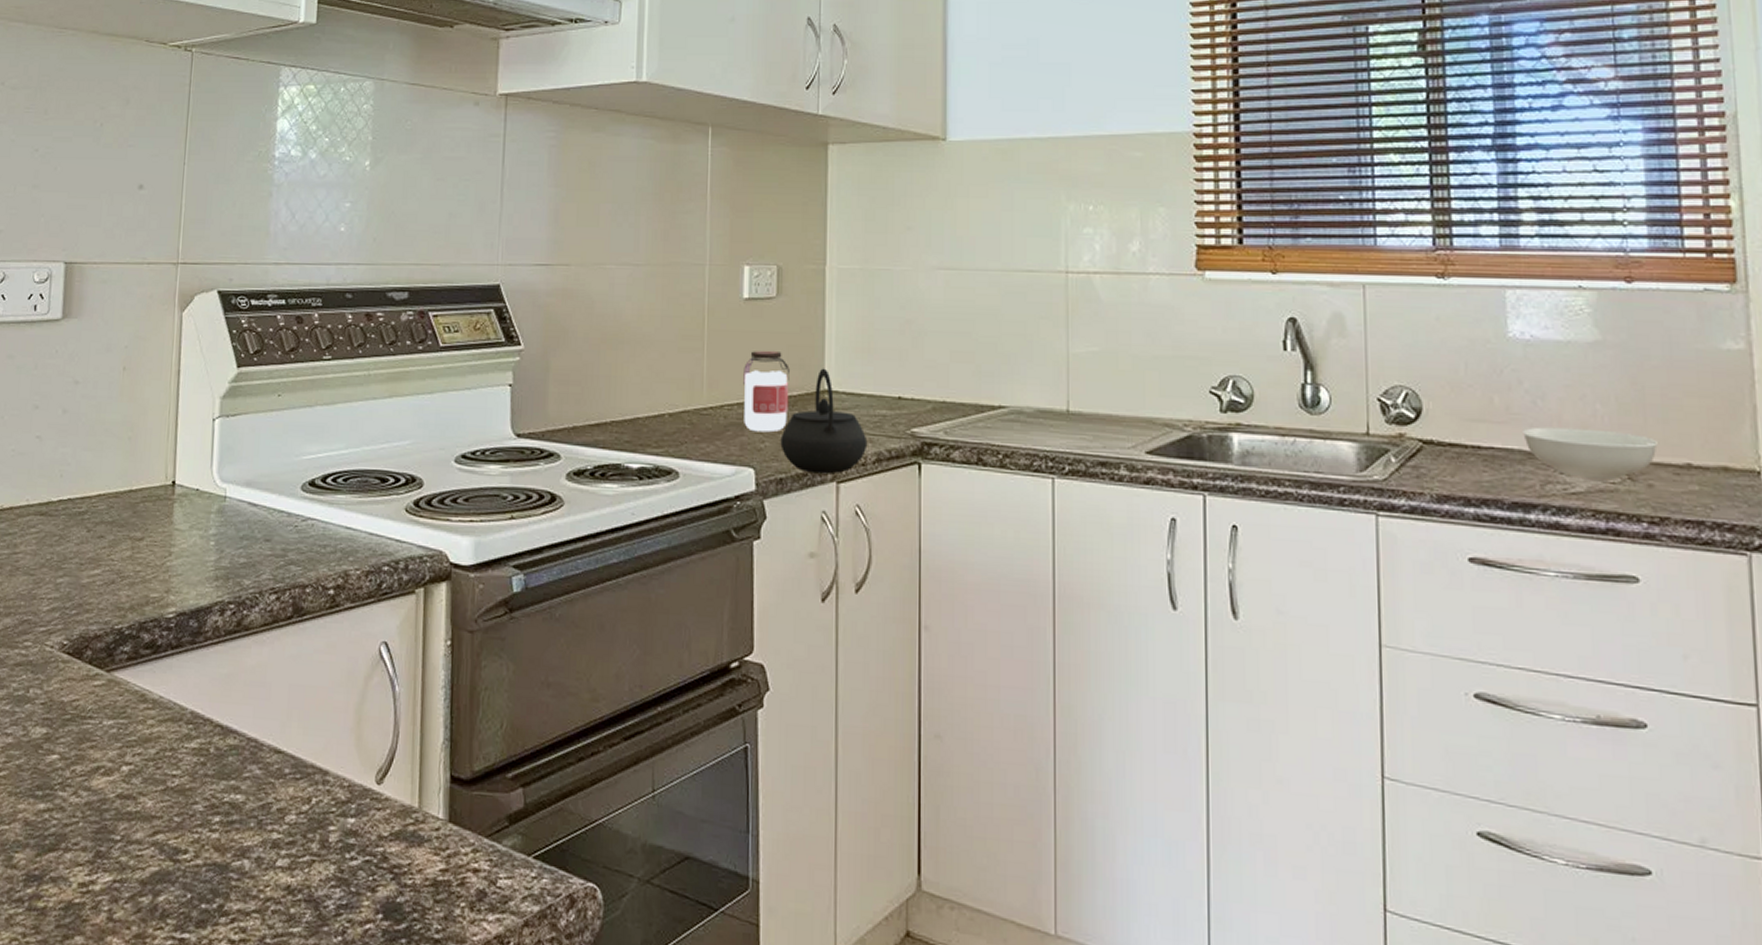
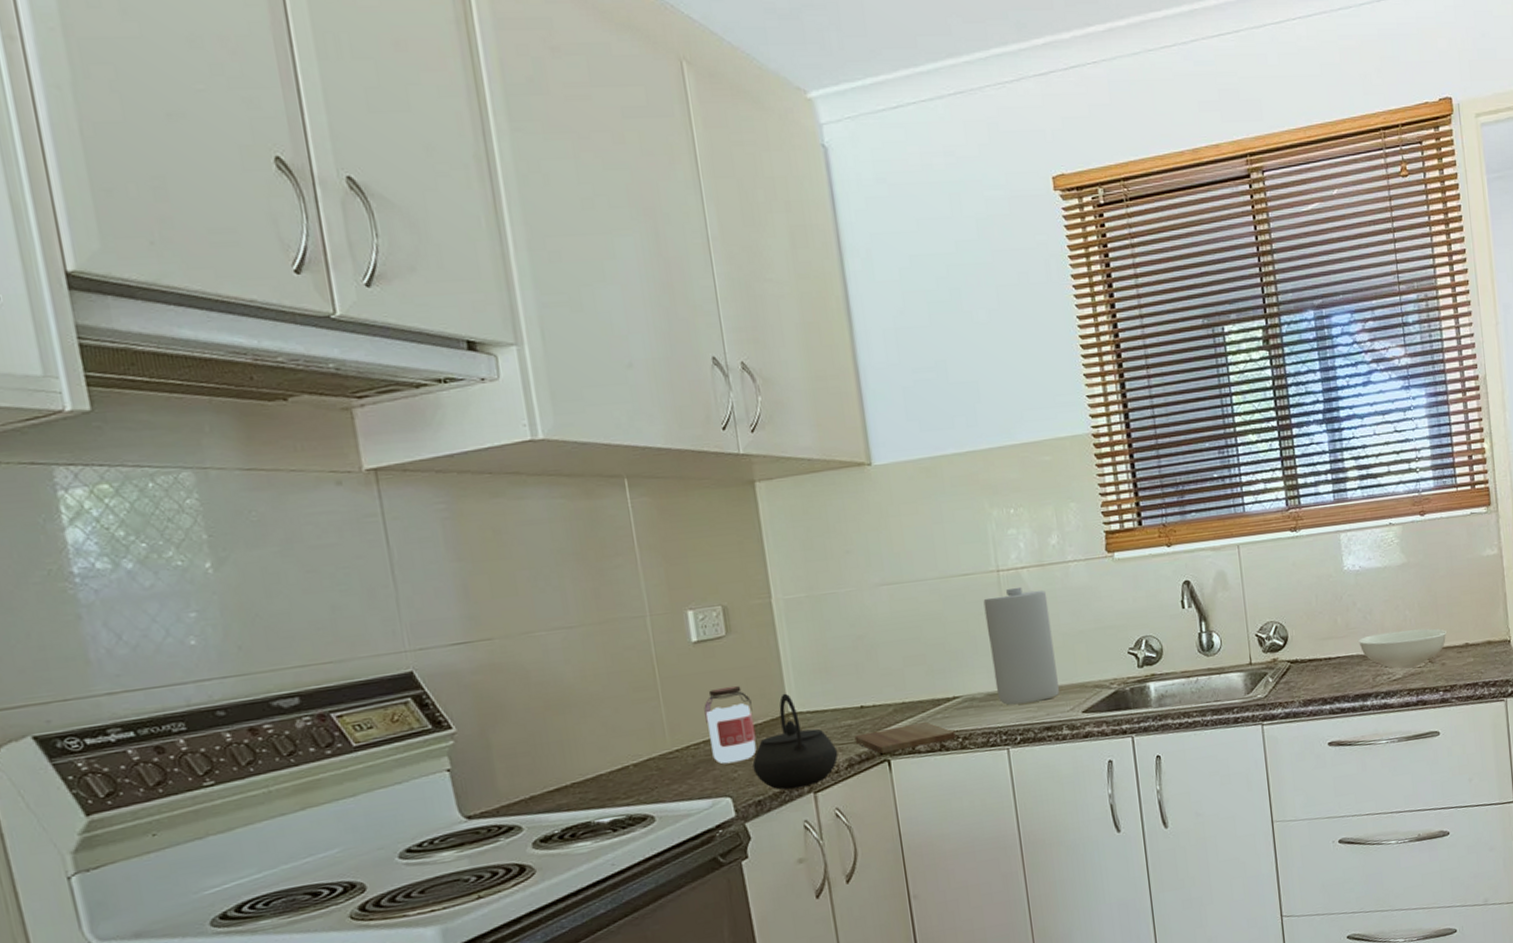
cutting board: none [887,427,996,455] -> present [854,722,956,754]
paper towel holder: none [1046,293,1121,430] -> present [983,586,1059,706]

